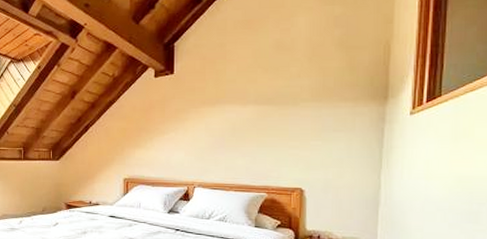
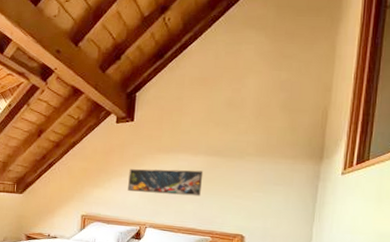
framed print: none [172,122,254,150] -> present [128,169,204,197]

